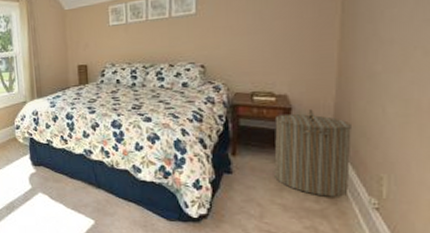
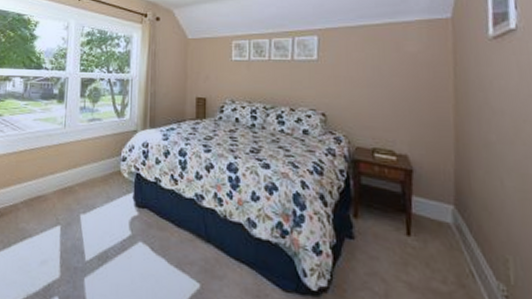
laundry hamper: present [274,109,351,197] -> none [396,174,476,279]

